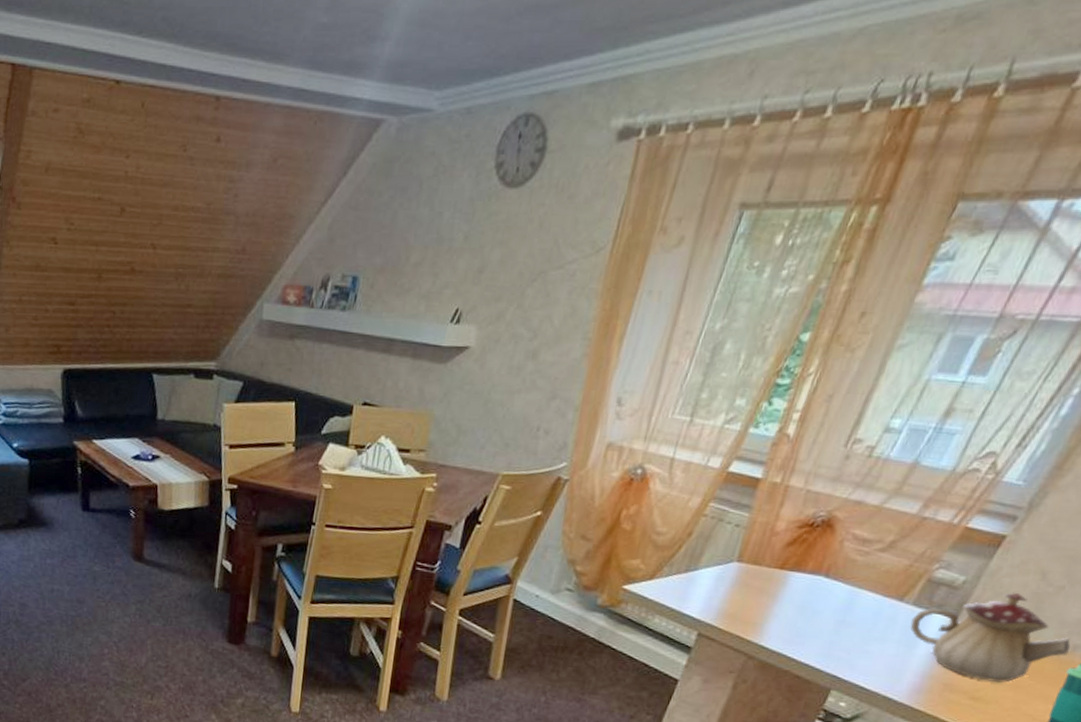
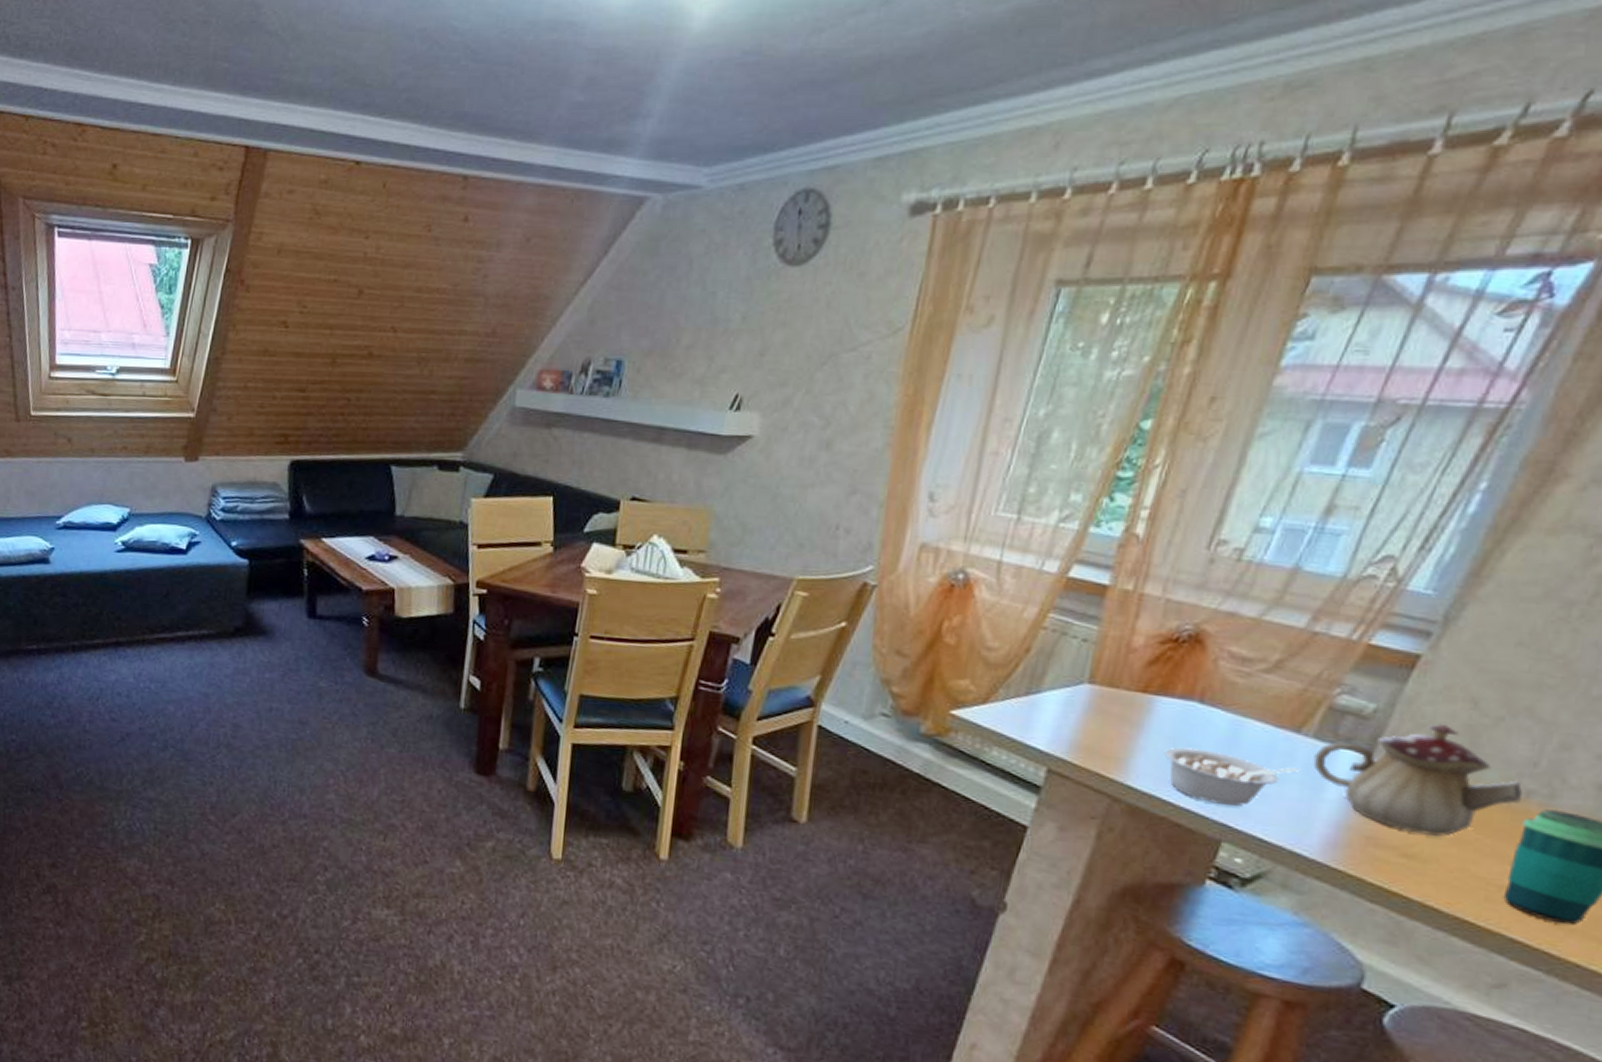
legume: none [792,613,900,662] -> present [1164,747,1301,807]

